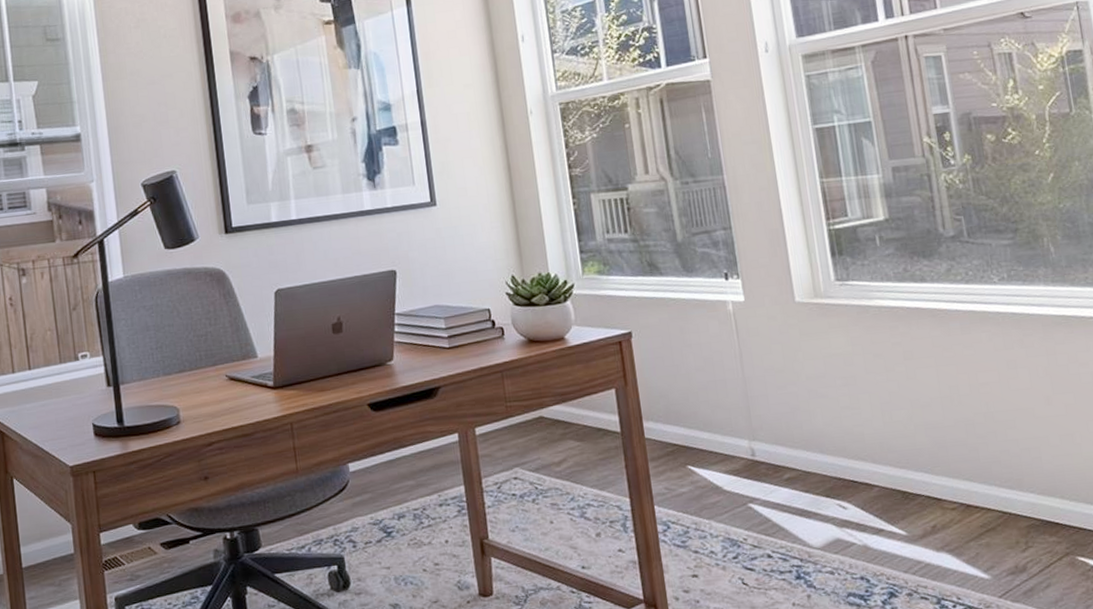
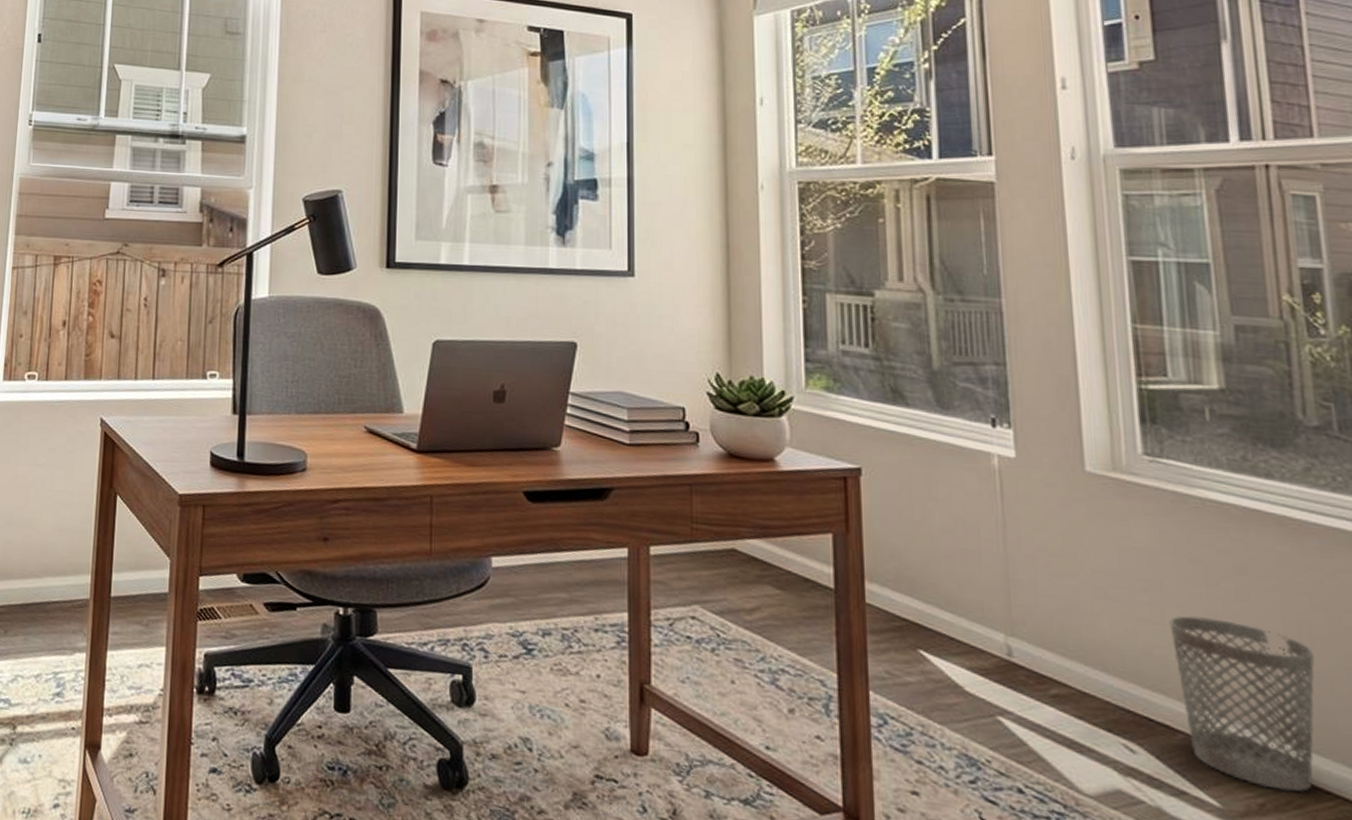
wastebasket: none [862,395,966,514] -> present [1169,615,1315,792]

